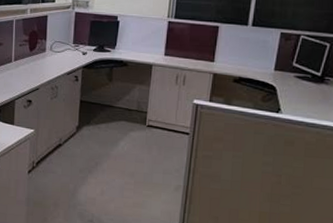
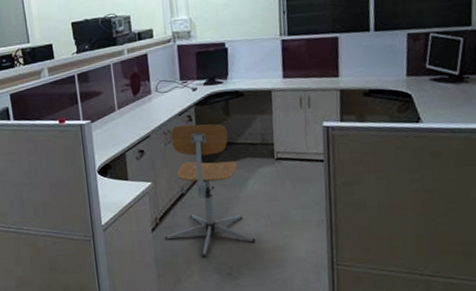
office chair: none [39,83,118,203] -> present [165,124,256,258]

